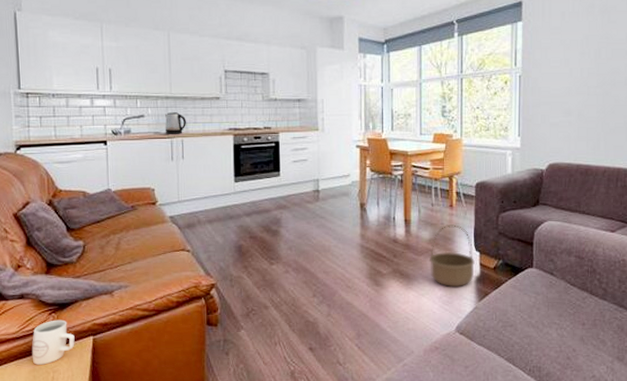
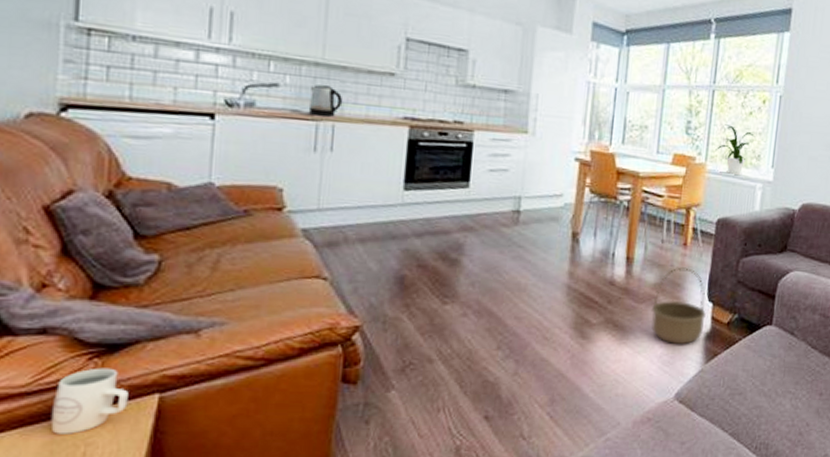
house plant: none [468,105,502,146] -> present [715,124,756,176]

